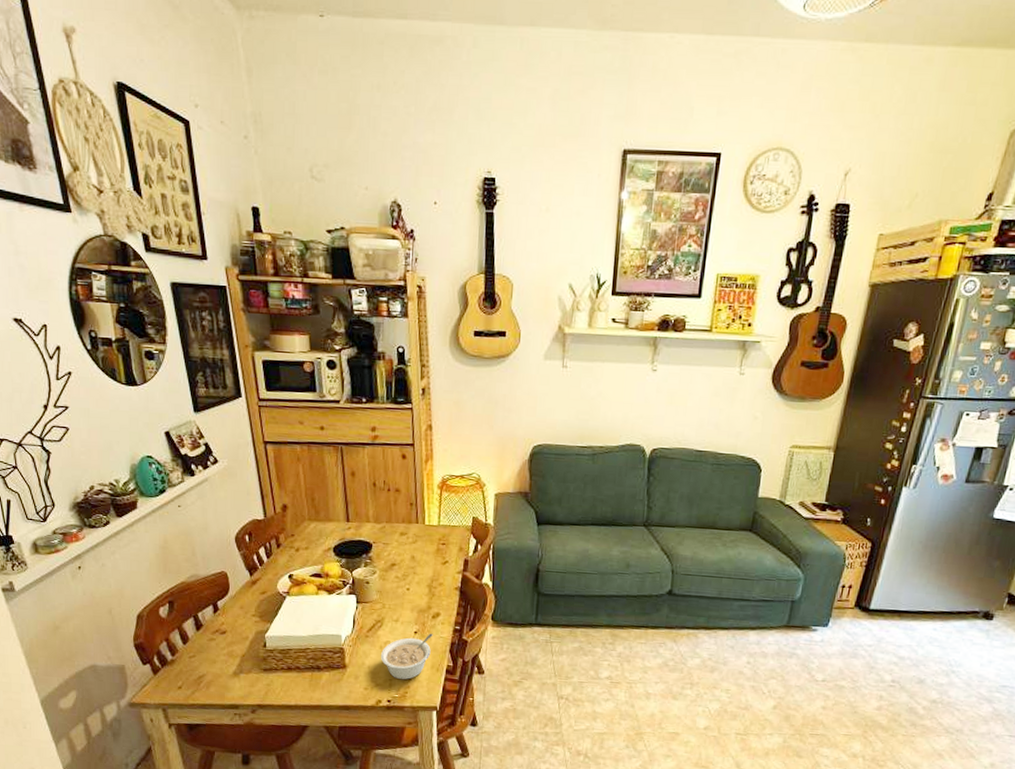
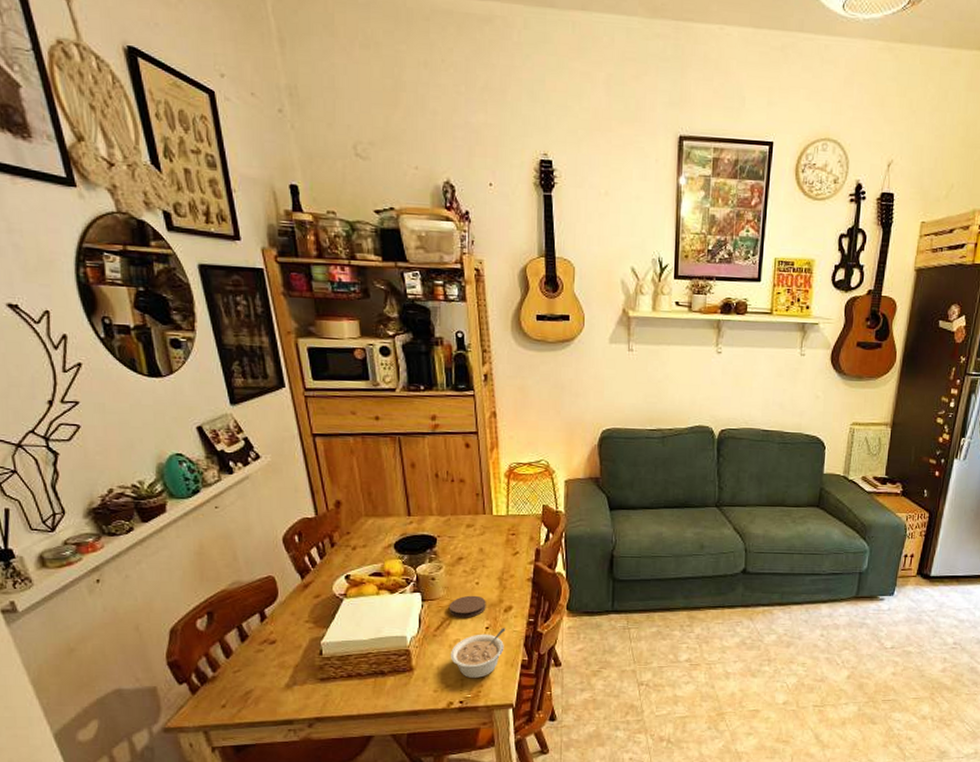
coaster: none [381,600,416,622] -> present [449,595,486,618]

